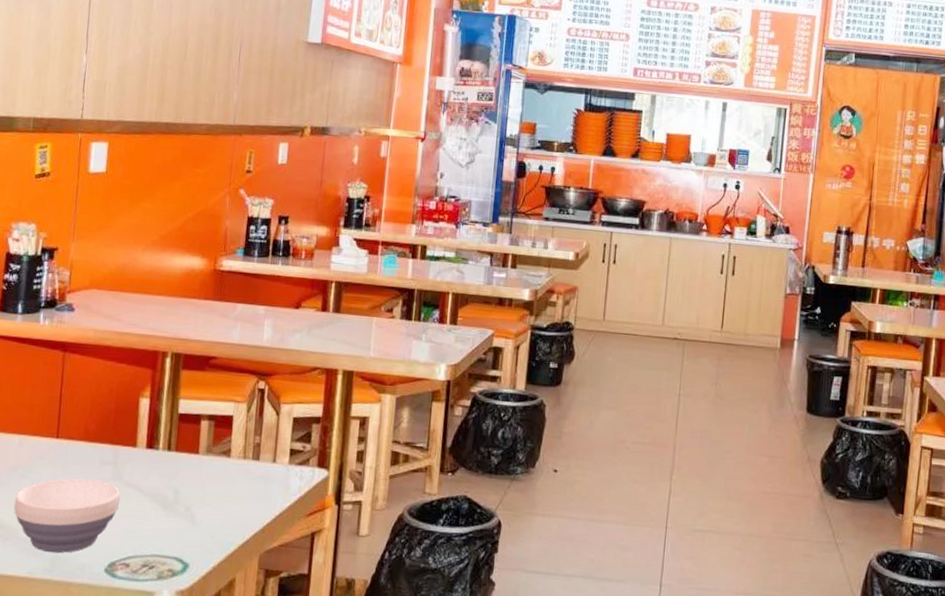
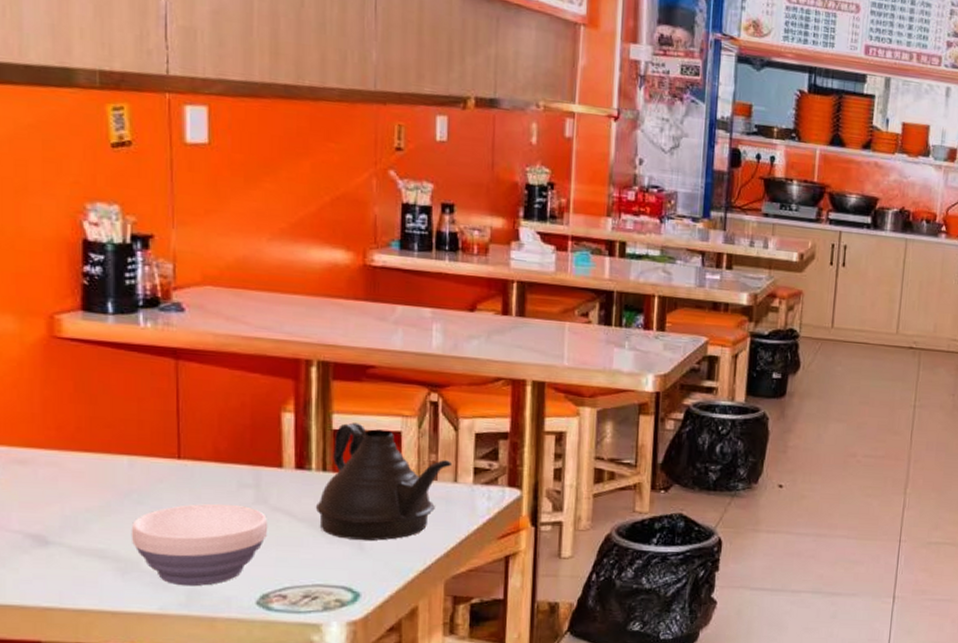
teapot: none [159,407,273,516] -> present [315,422,453,541]

